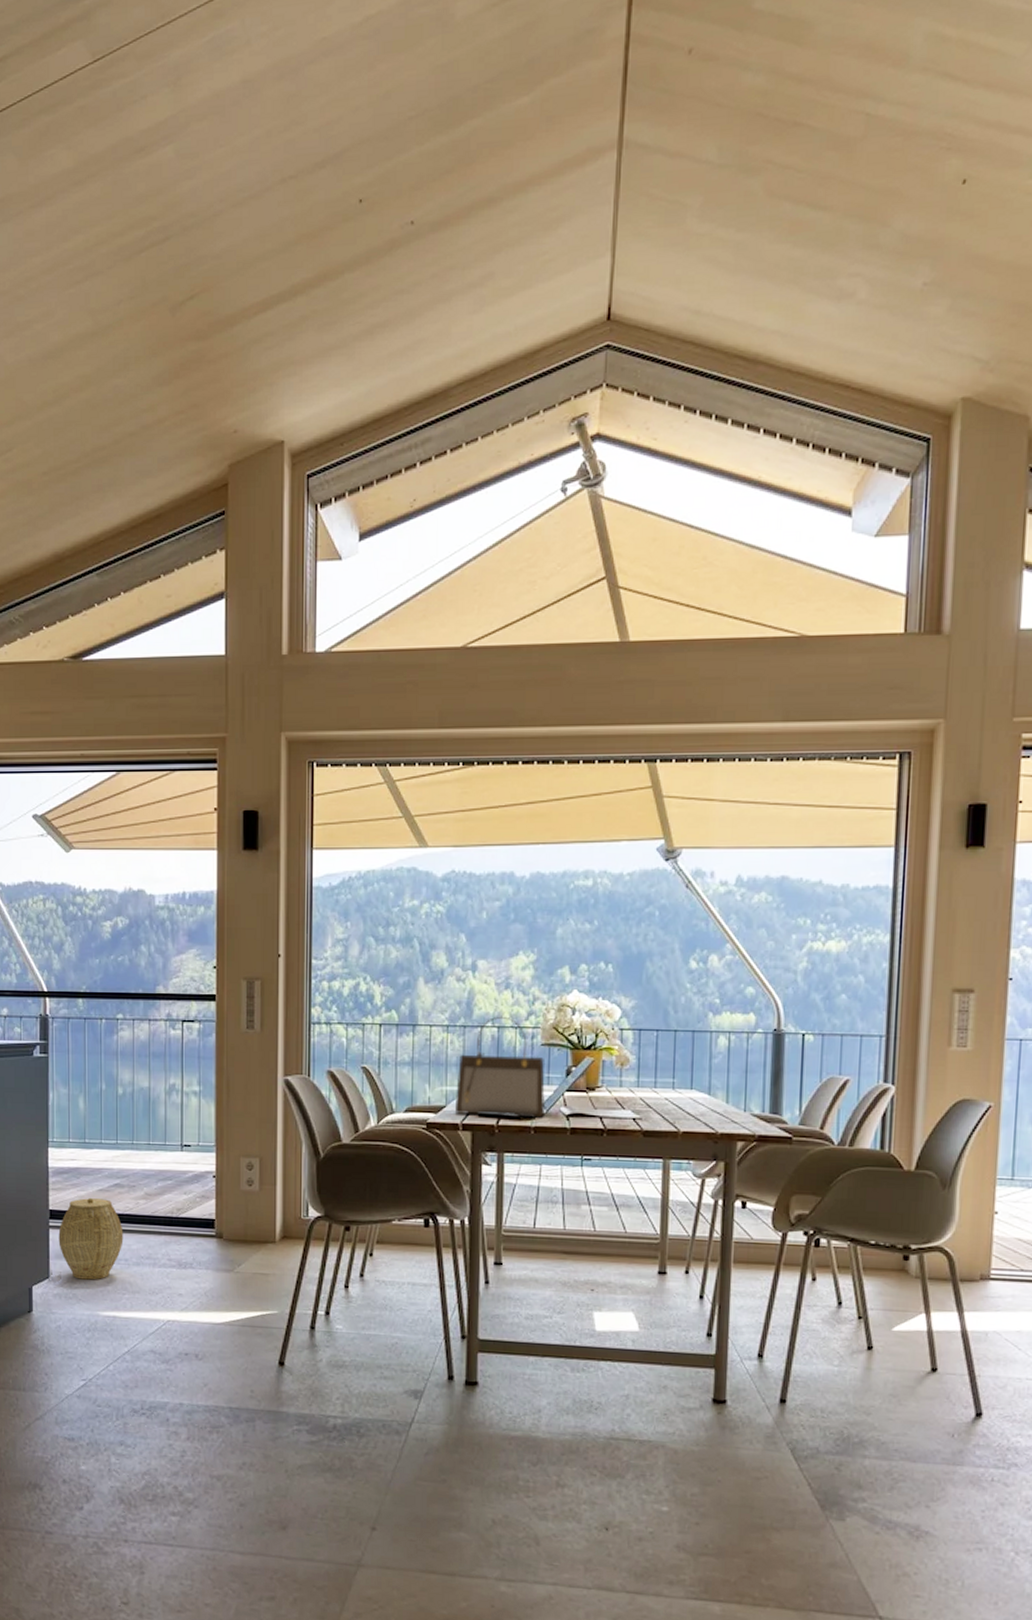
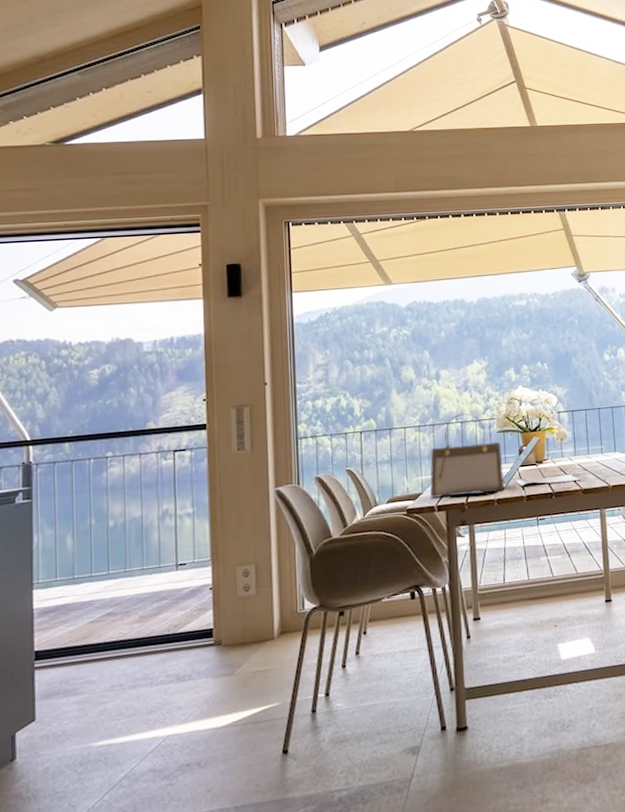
woven basket: present [58,1197,124,1280] -> none [45,629,118,715]

